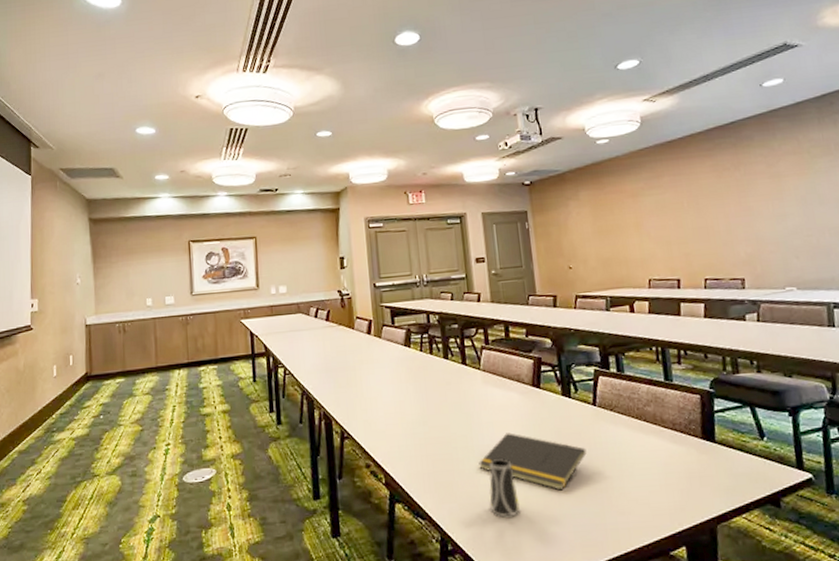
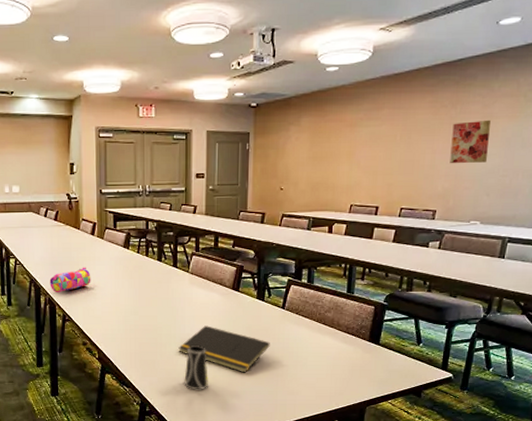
pencil case: none [323,372,371,406] -> present [49,267,91,293]
wall art: none [740,178,786,226] -> present [450,119,491,163]

